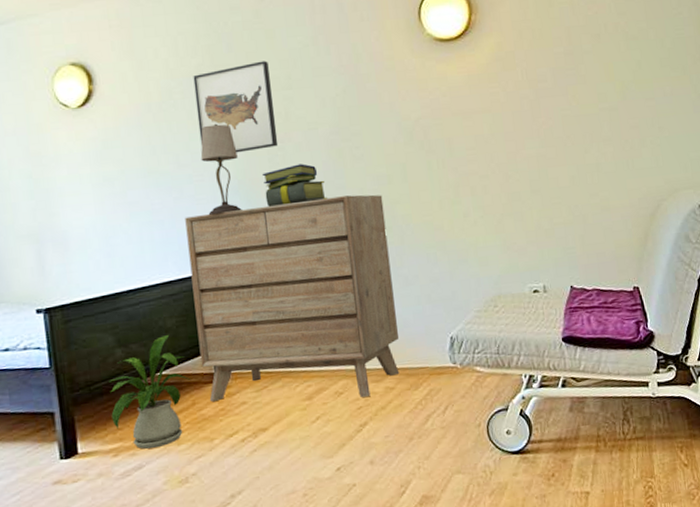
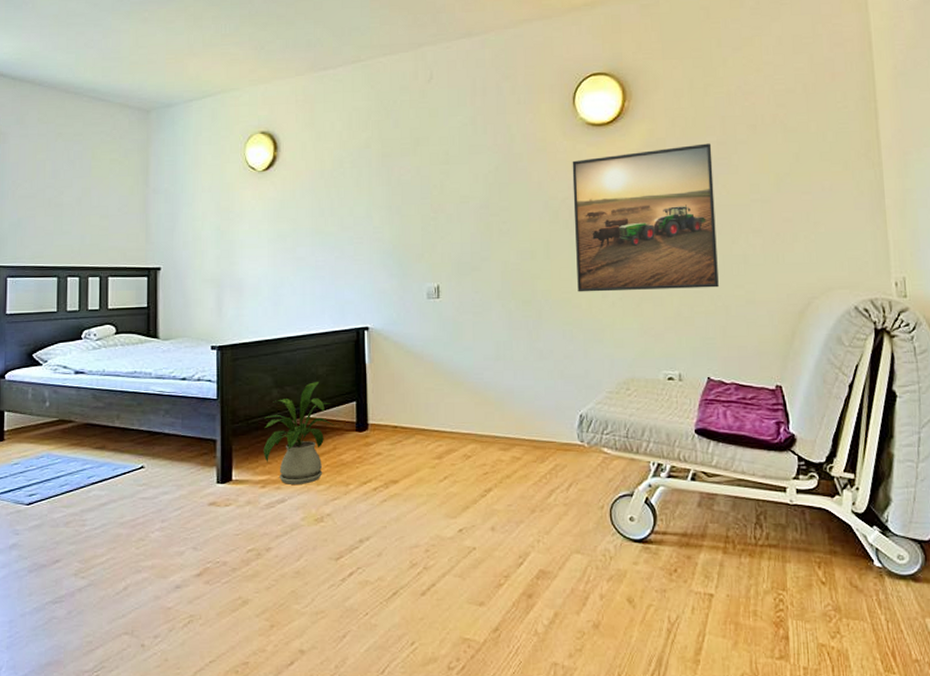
dresser: present [185,194,400,402] -> none [343,267,529,463]
wall art: present [193,61,279,153] -> none [362,137,432,220]
table lamp: present [200,123,242,216] -> none [362,191,394,276]
stack of books: present [261,163,327,207] -> none [414,234,472,272]
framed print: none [422,54,575,214] -> present [572,143,719,292]

